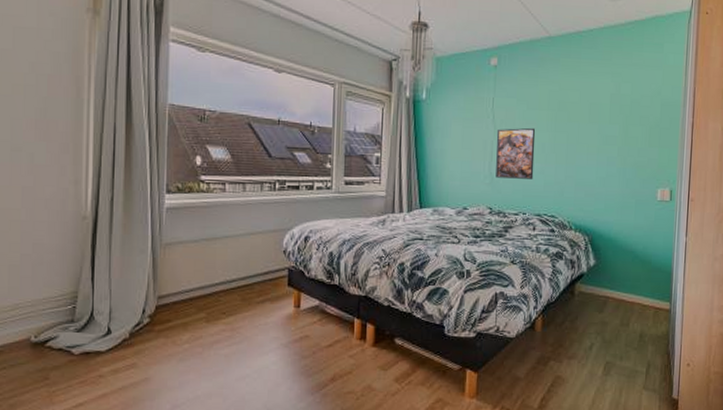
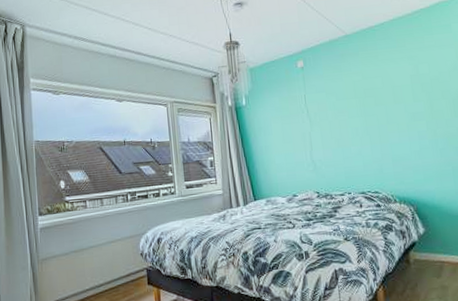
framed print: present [496,127,536,179] -> none [312,115,353,164]

